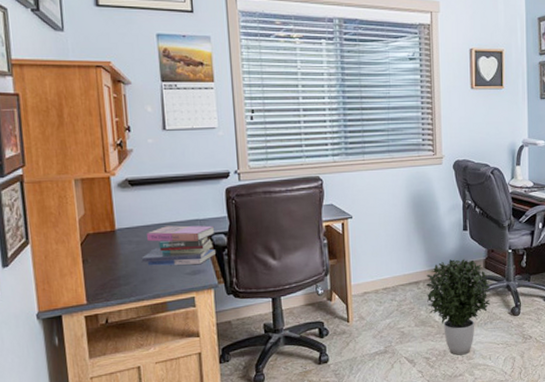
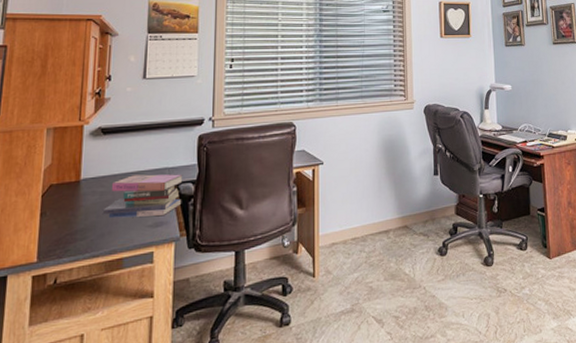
potted plant: present [426,259,491,356] -> none [397,205,463,313]

